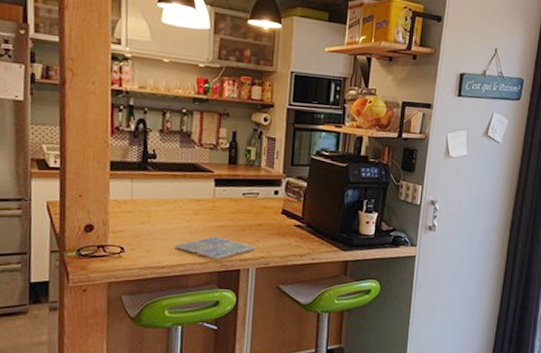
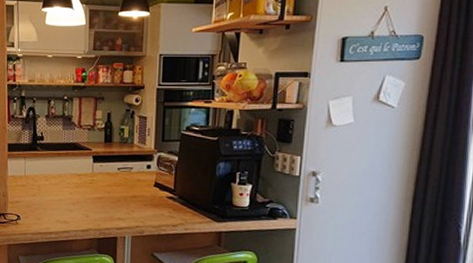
drink coaster: present [175,236,256,260] -> none [60,207,131,228]

